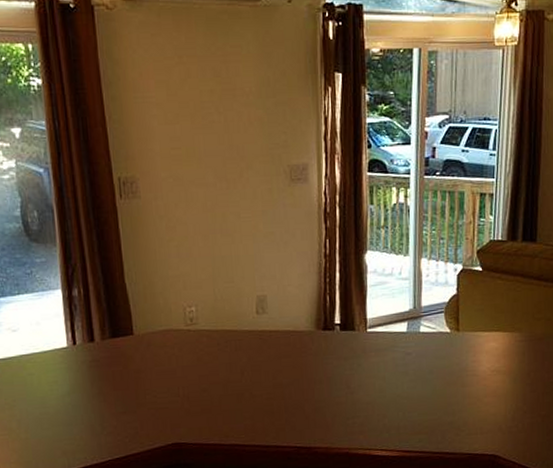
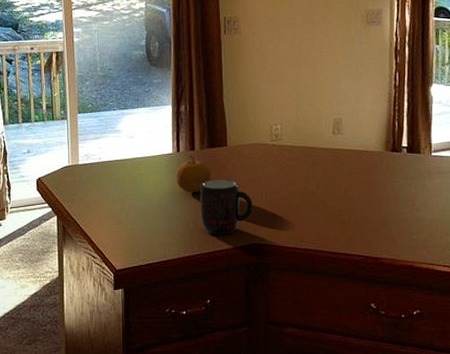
fruit: none [74,347,118,392] -> present [177,155,211,192]
mug: none [104,373,170,438] -> present [200,179,254,235]

